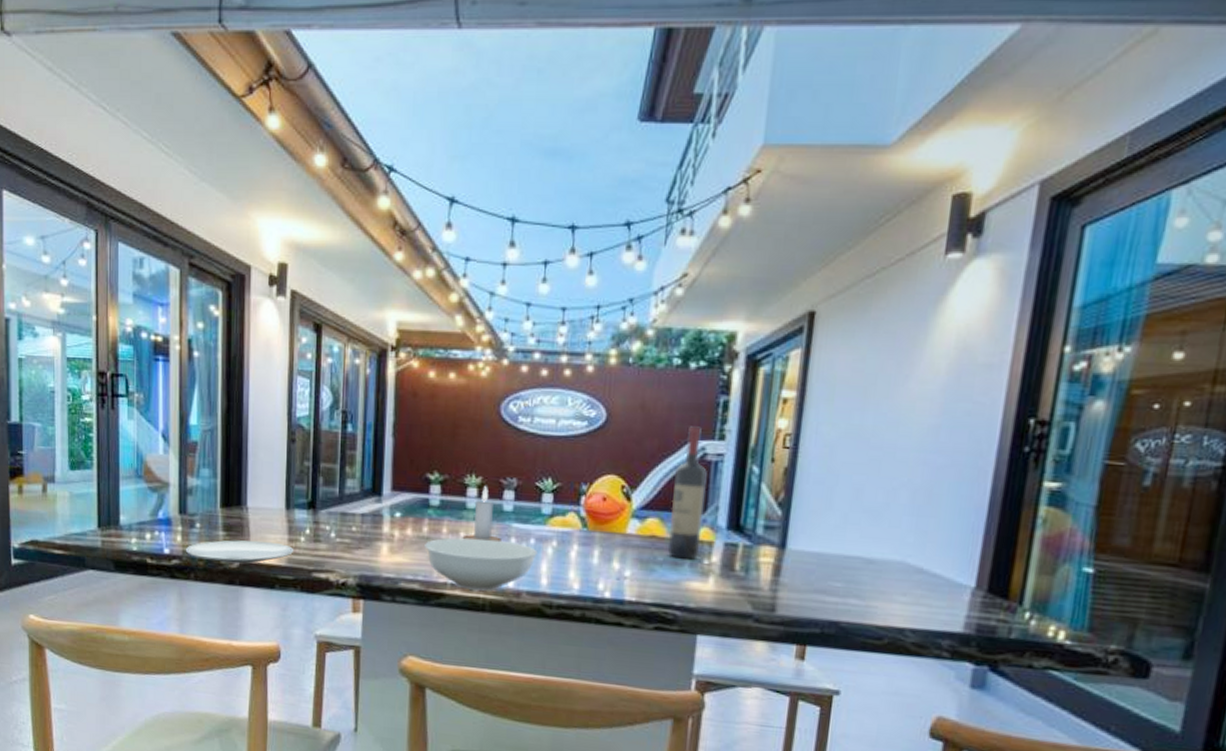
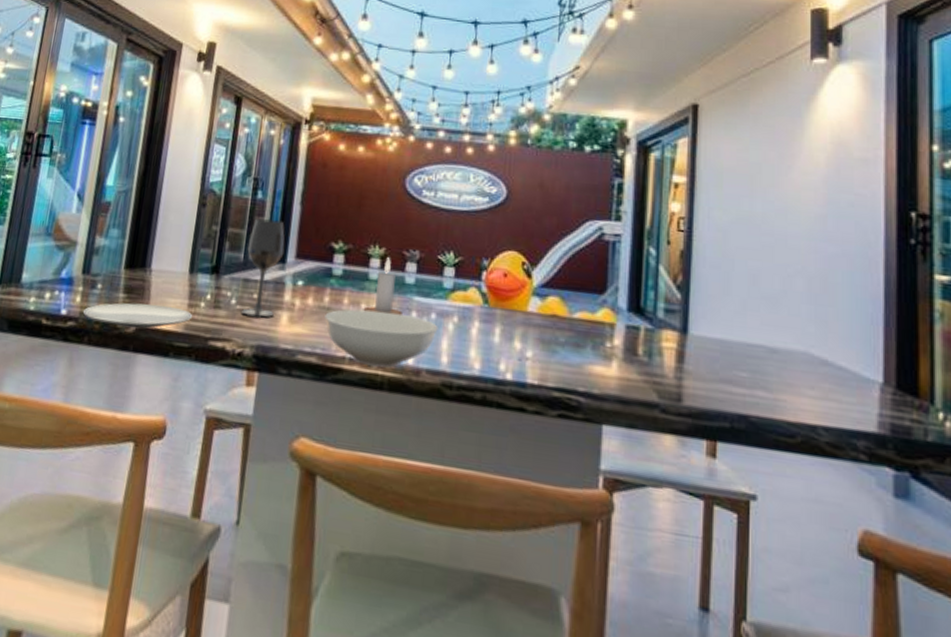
wine glass: none [341,452,380,549] -> present [240,218,285,318]
wine bottle: present [668,426,707,560] -> none [570,206,605,342]

